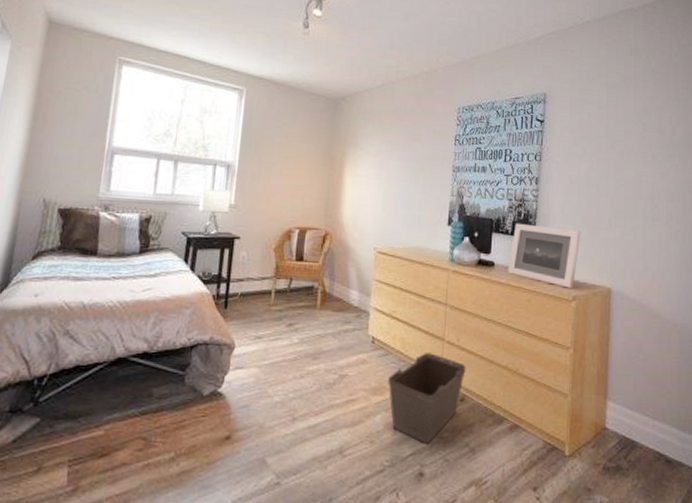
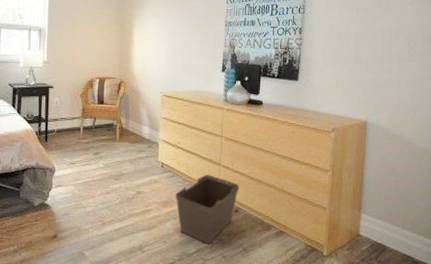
picture frame: present [507,223,581,288] -> none [274,68,341,122]

